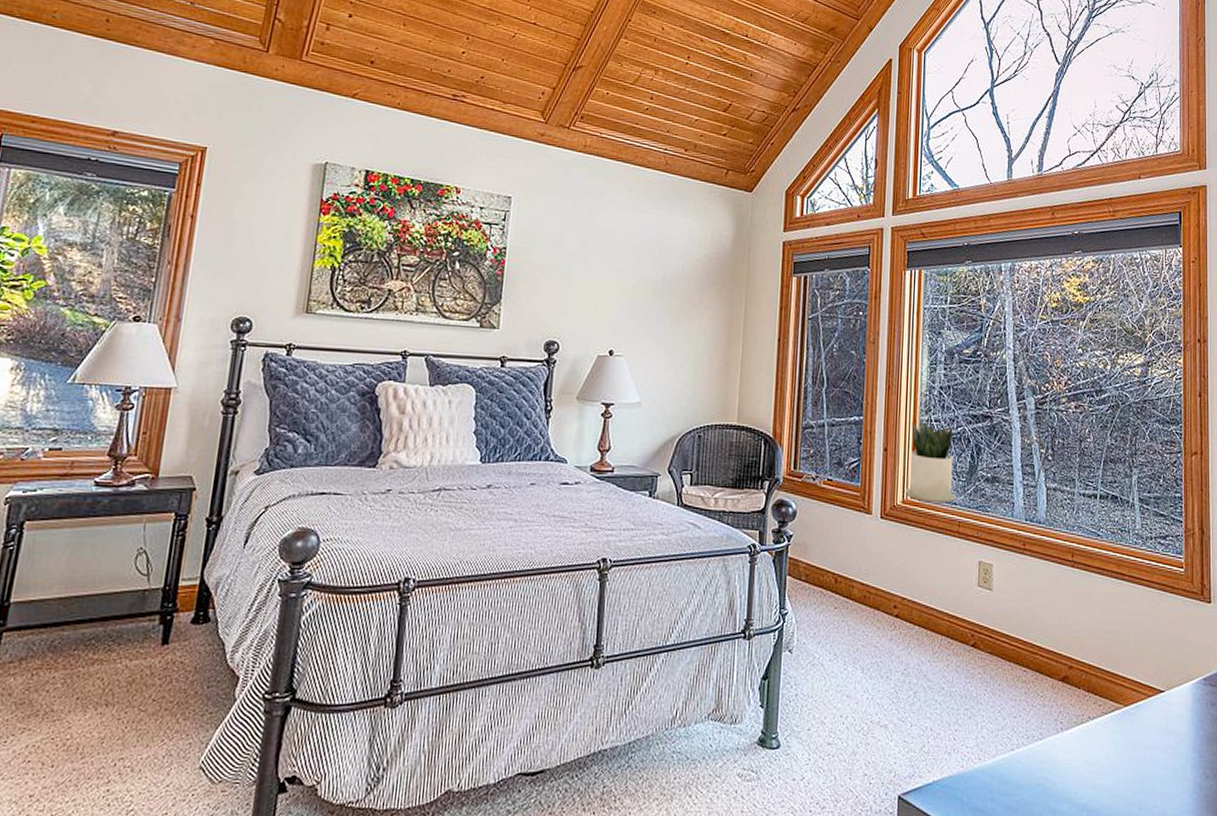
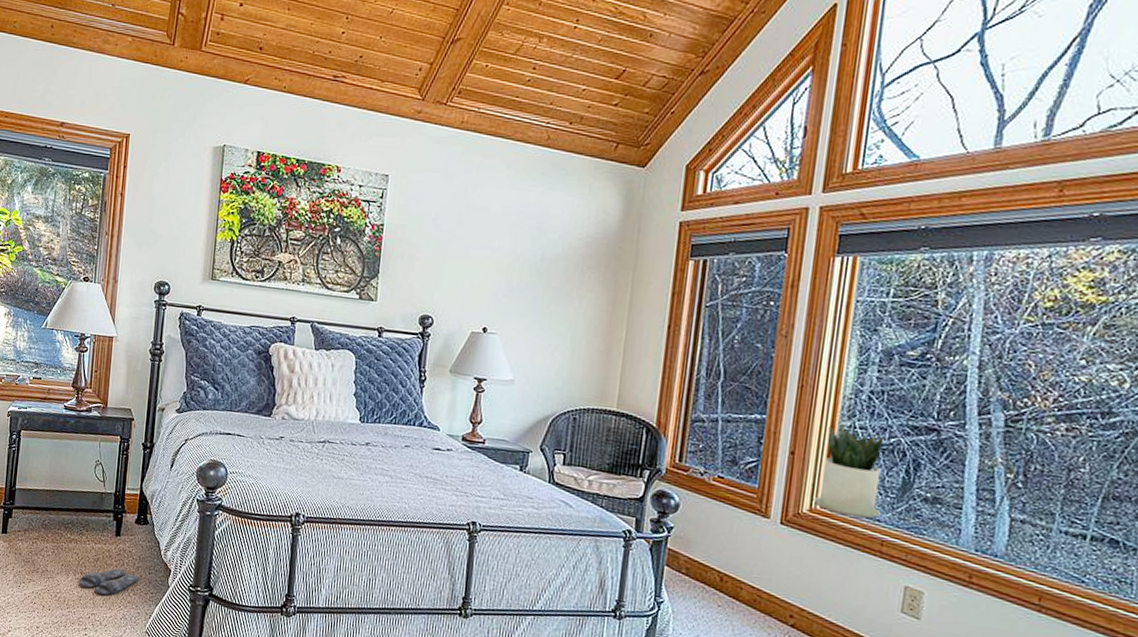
slippers: none [102,688,193,730] -> present [79,568,139,595]

